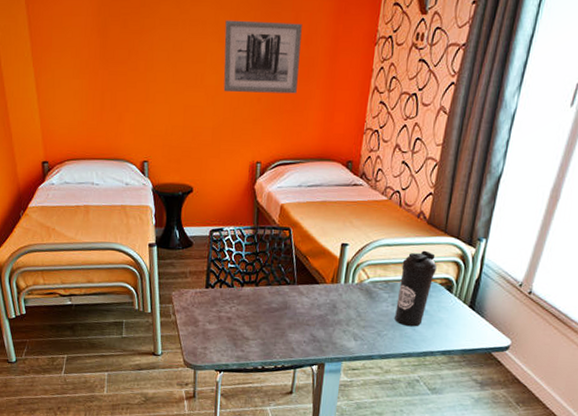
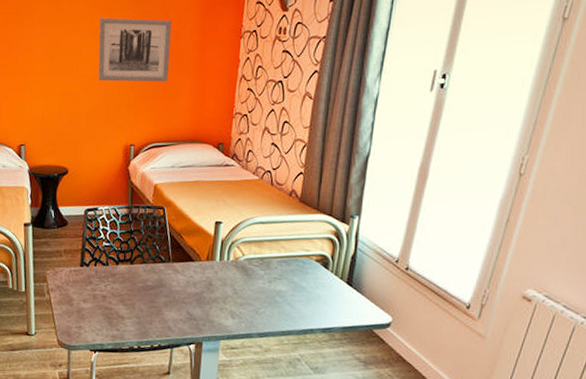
water bottle: present [395,250,437,327] -> none [272,227,312,304]

